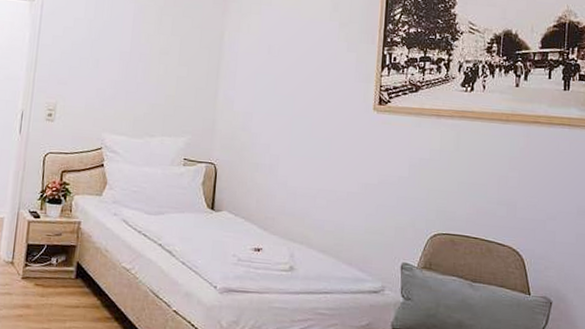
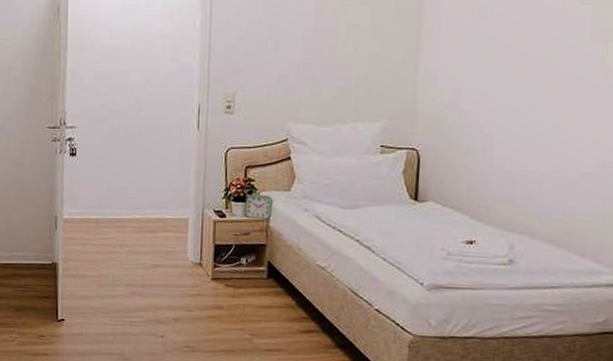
alarm clock: none [58,197,85,222] -> present [245,194,273,220]

